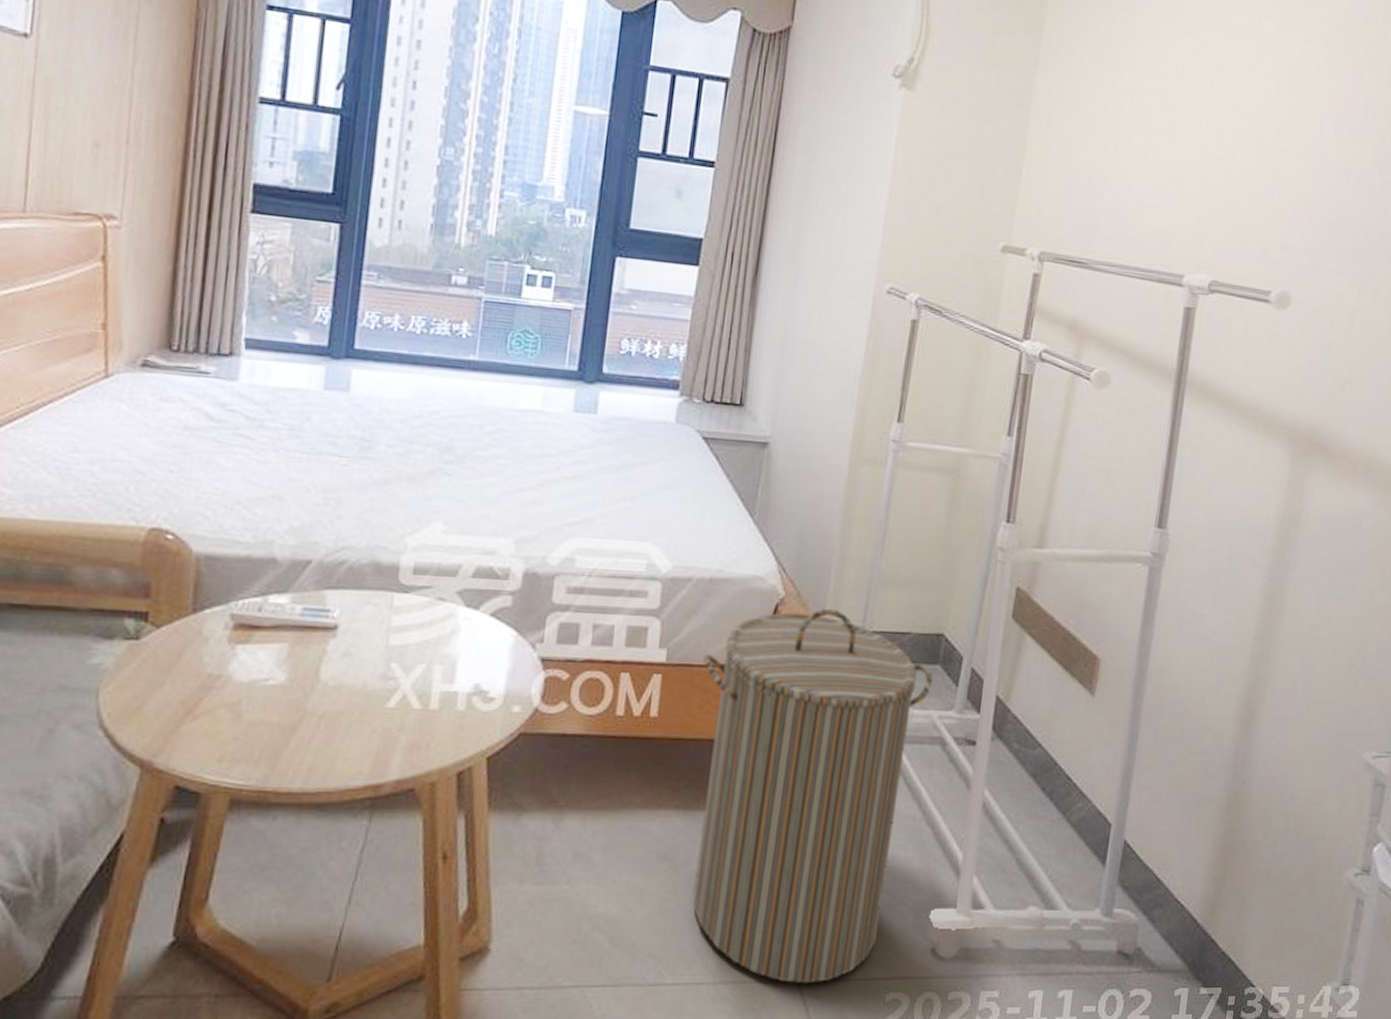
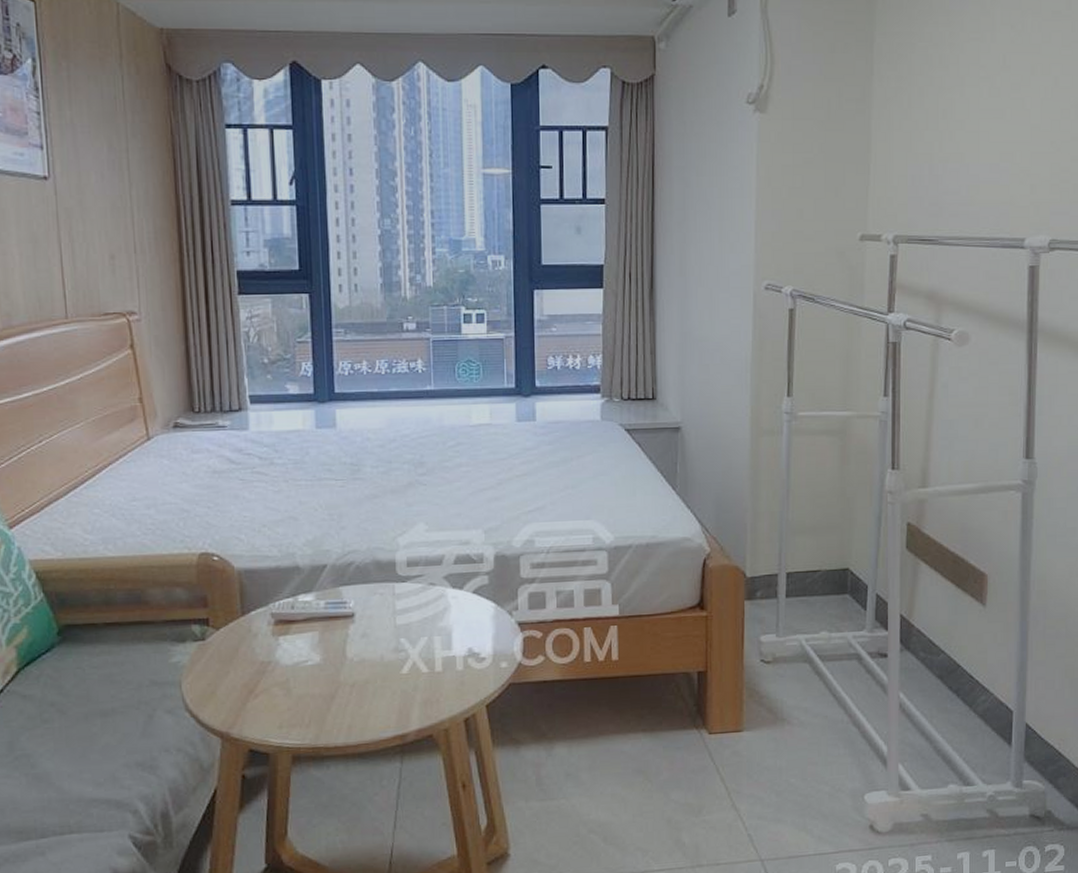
laundry hamper: present [693,608,934,984] -> none [649,557,845,862]

